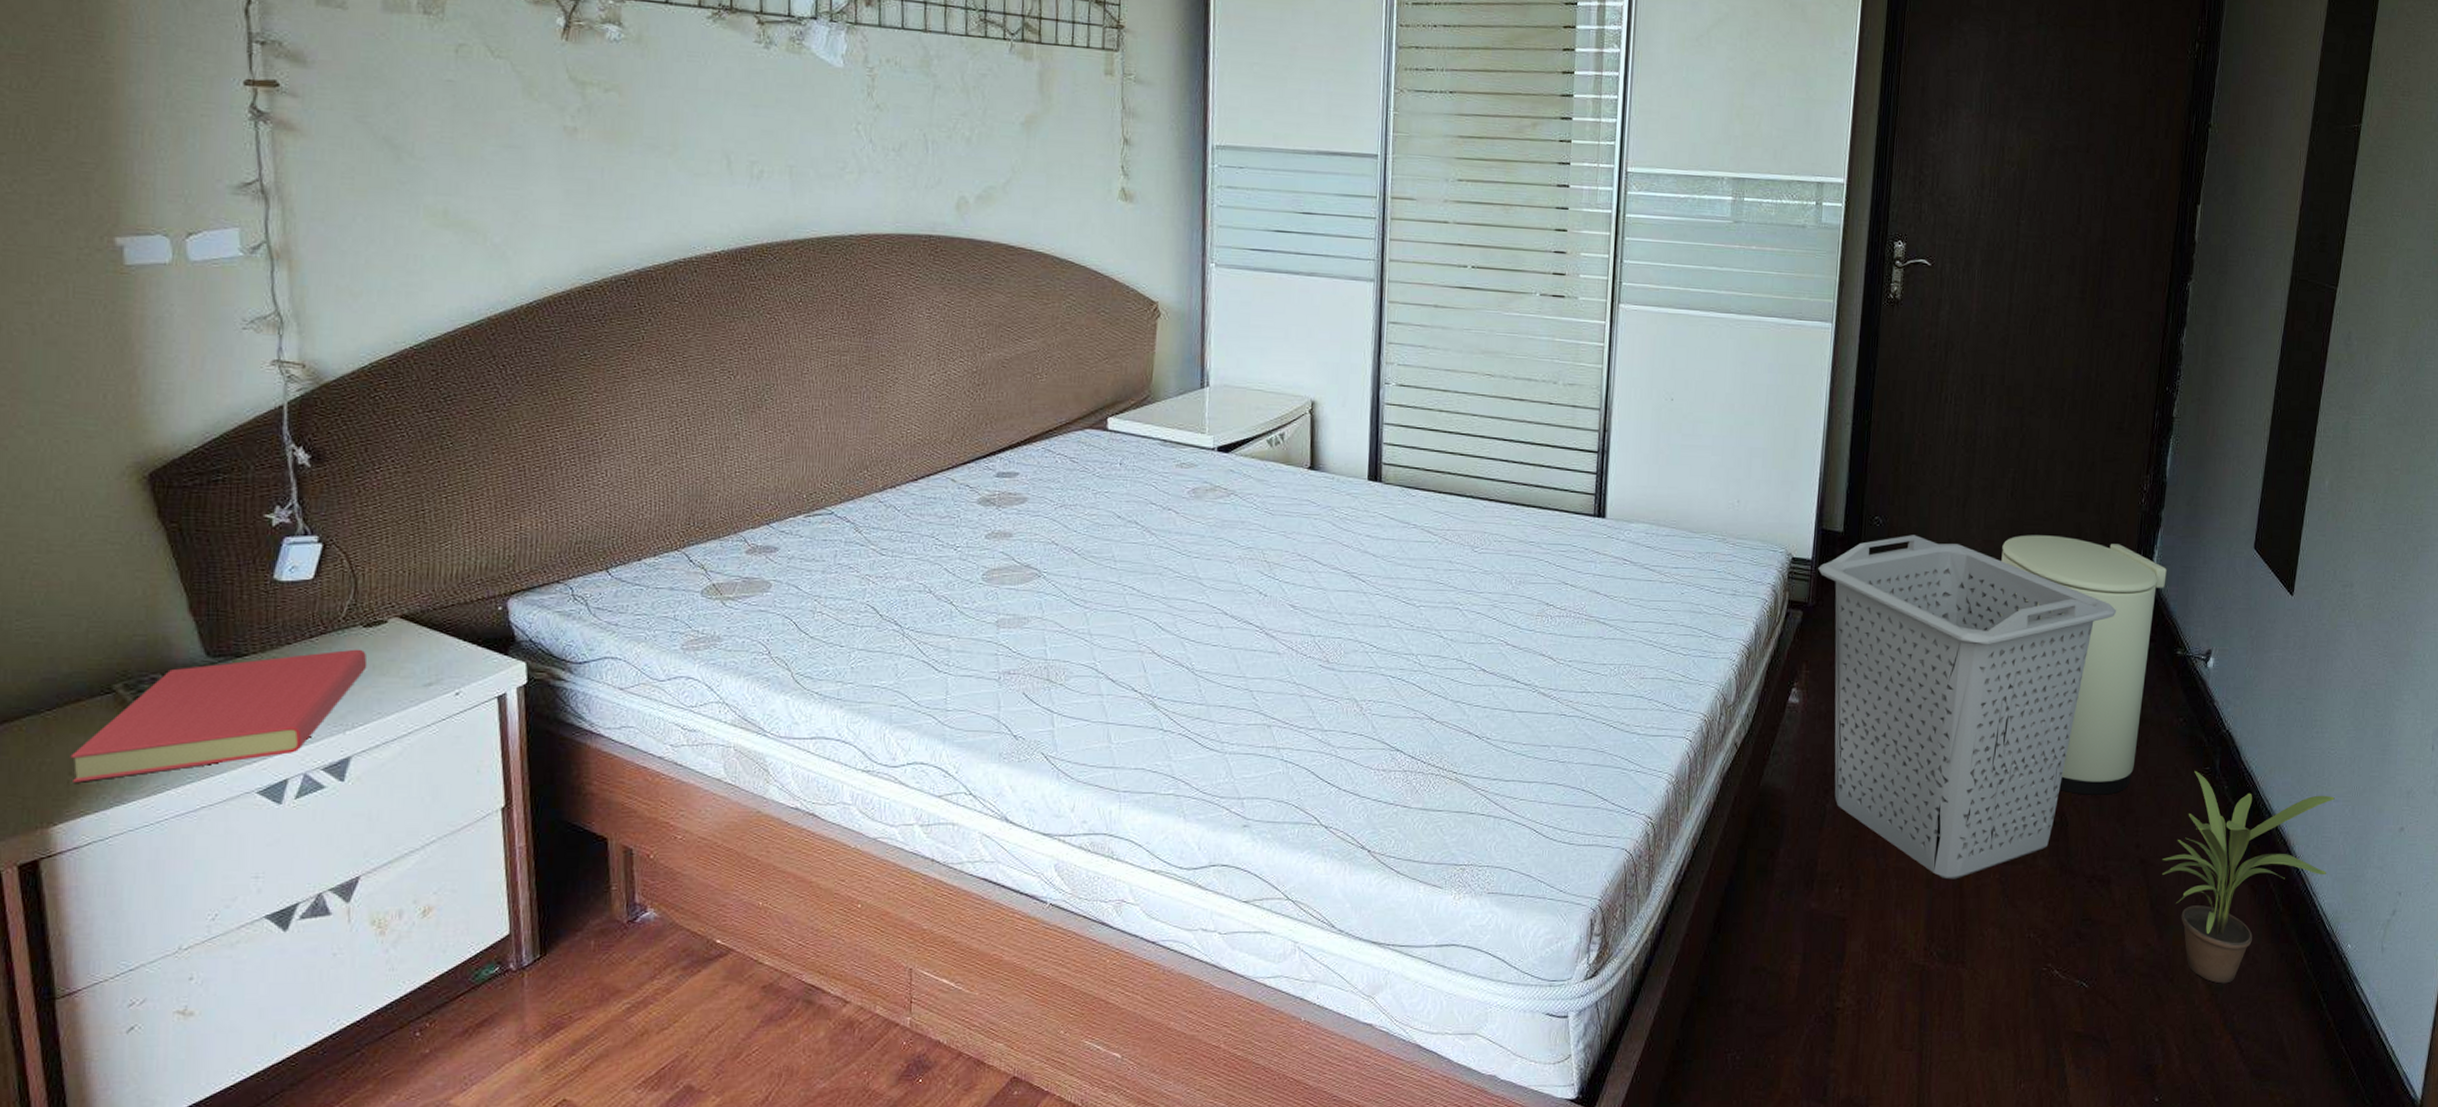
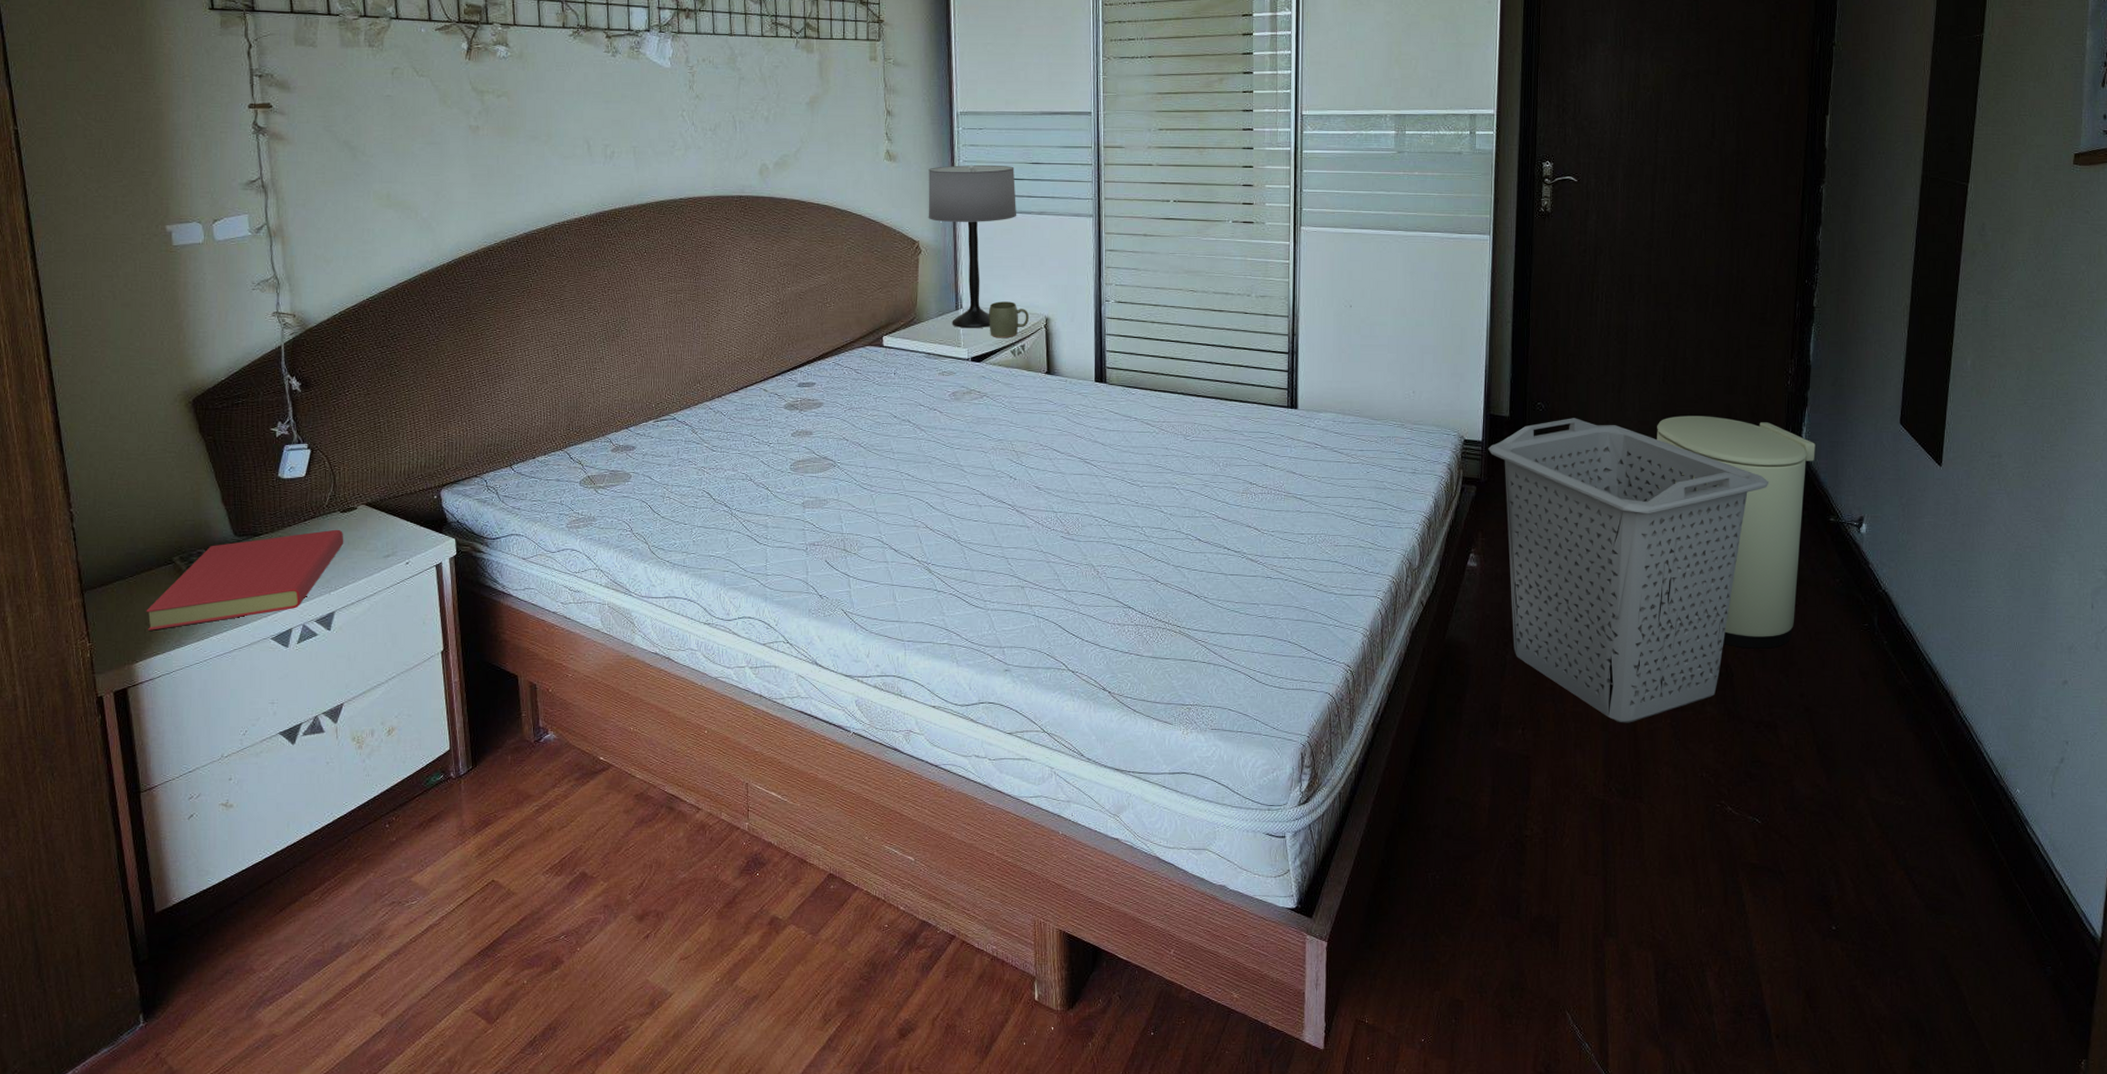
table lamp: none [1170,210,1282,412] -> present [928,164,1017,329]
mug: none [1240,379,1292,425] -> present [988,301,1030,339]
potted plant: present [2162,770,2335,984] -> none [1826,626,1995,823]

